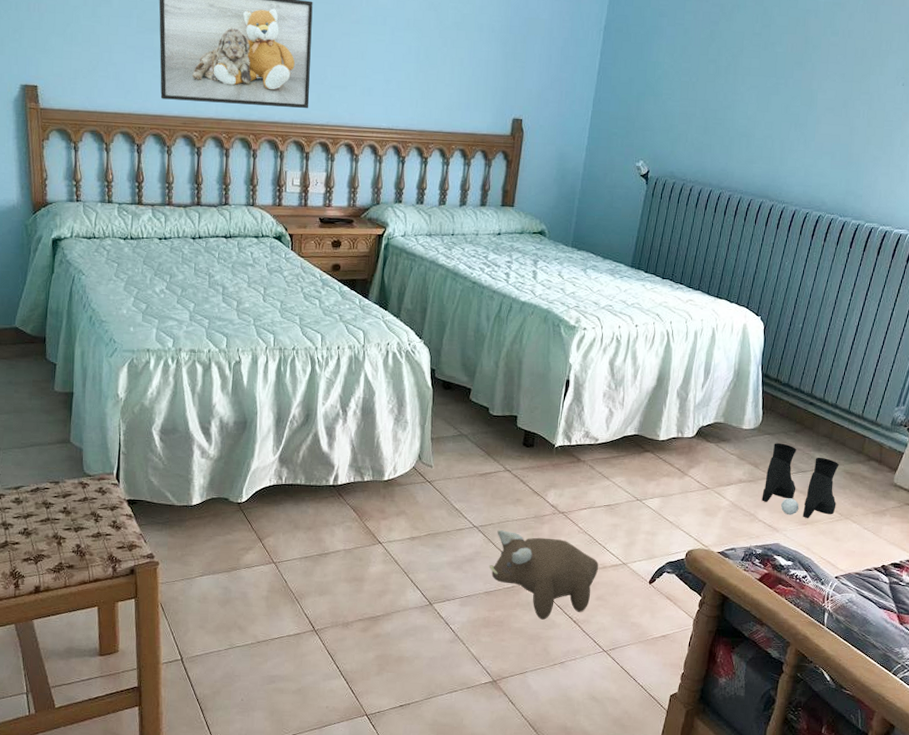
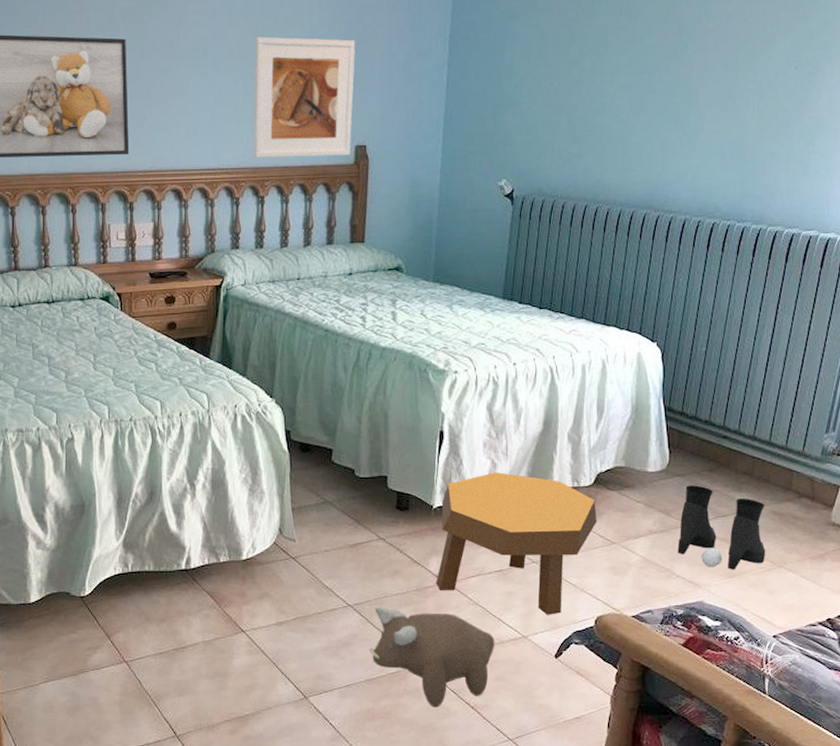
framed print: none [421,11,521,127] -> present [253,37,356,158]
footstool: none [552,419,696,547] -> present [436,472,597,615]

